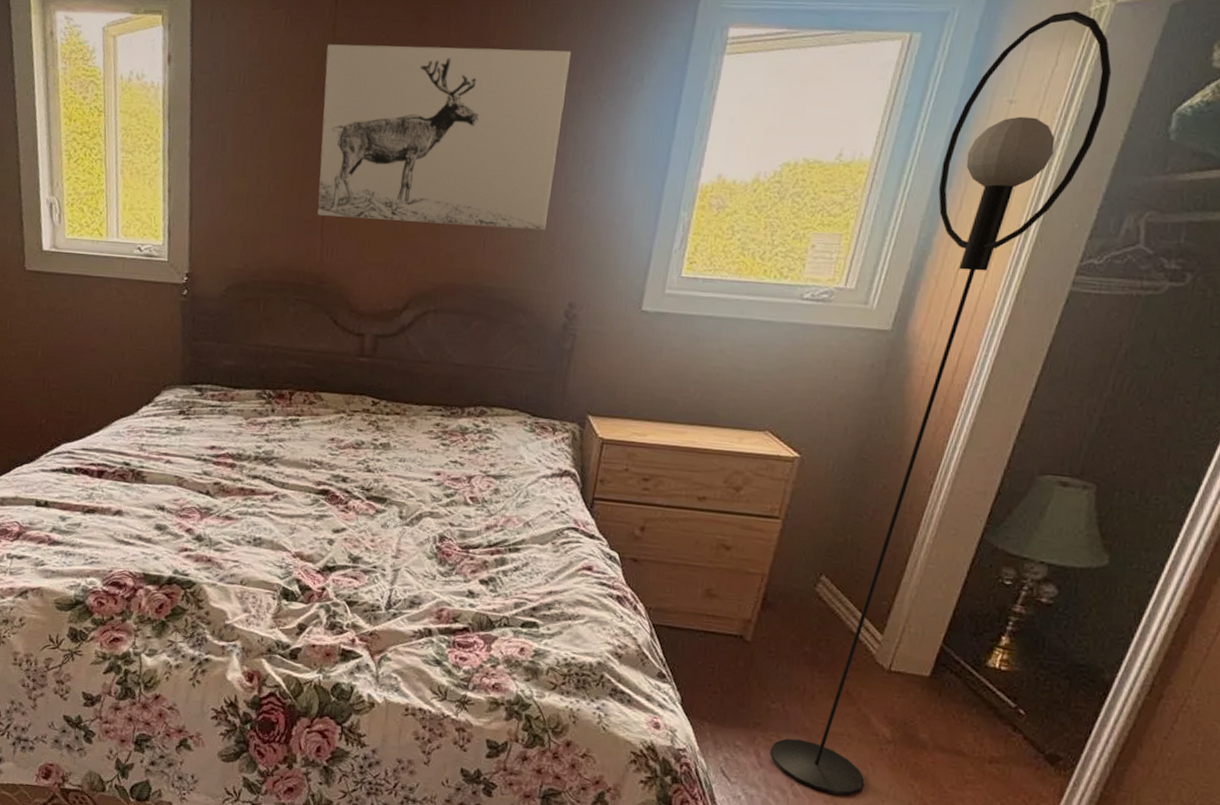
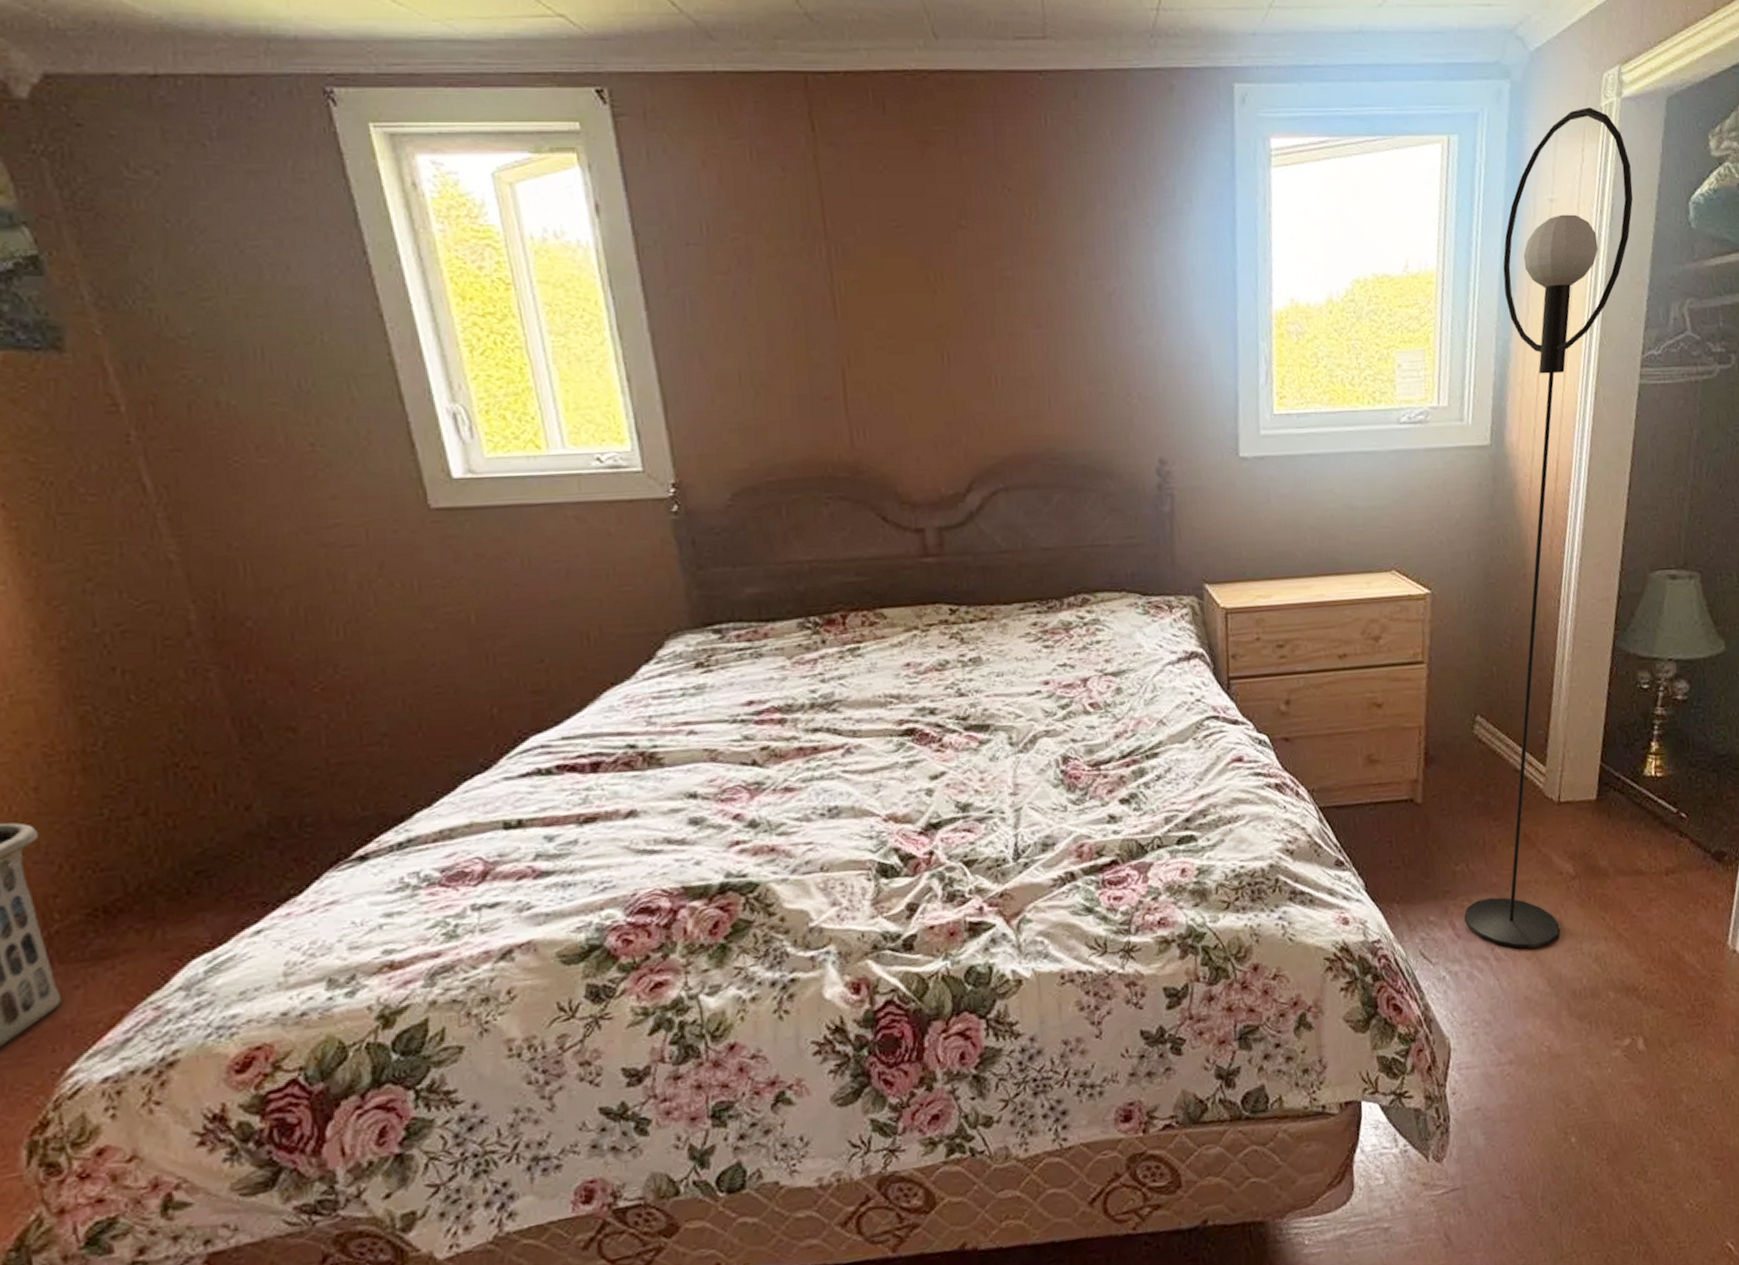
wall art: present [317,44,571,231] -> none [811,173,1117,391]

